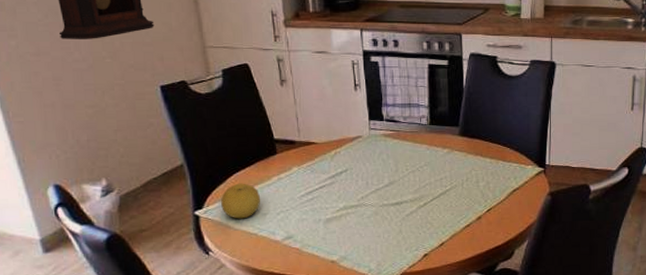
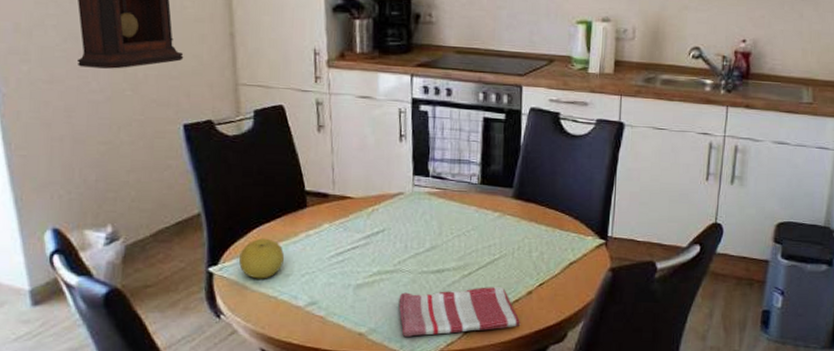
dish towel: none [364,214,473,262] -> present [398,287,521,337]

